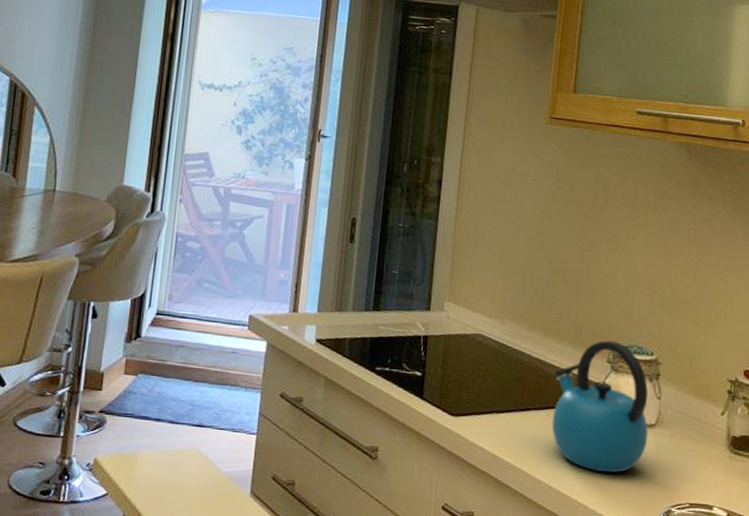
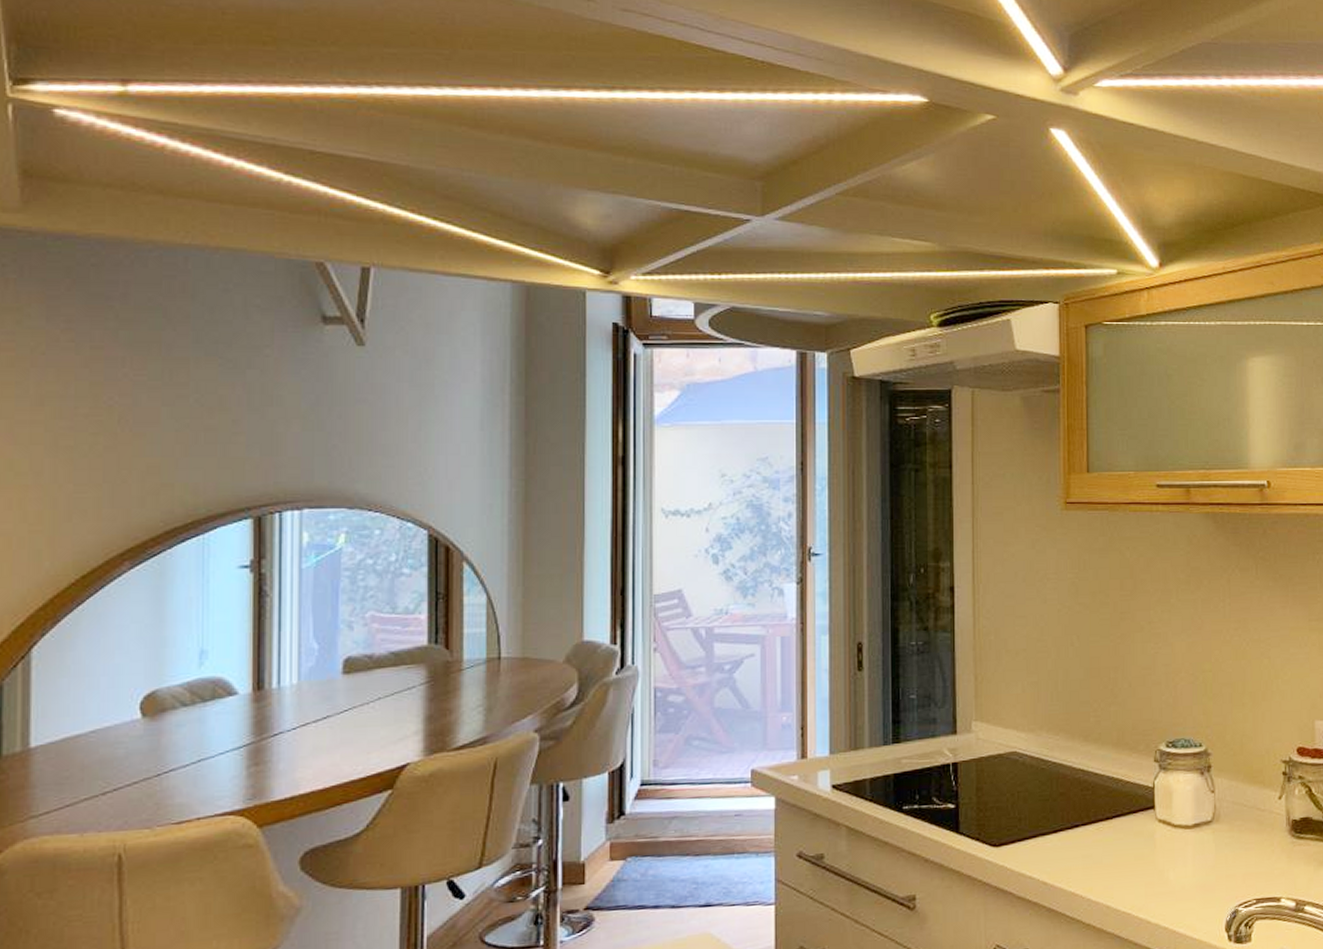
kettle: present [551,340,649,473] -> none [1099,737,1206,882]

